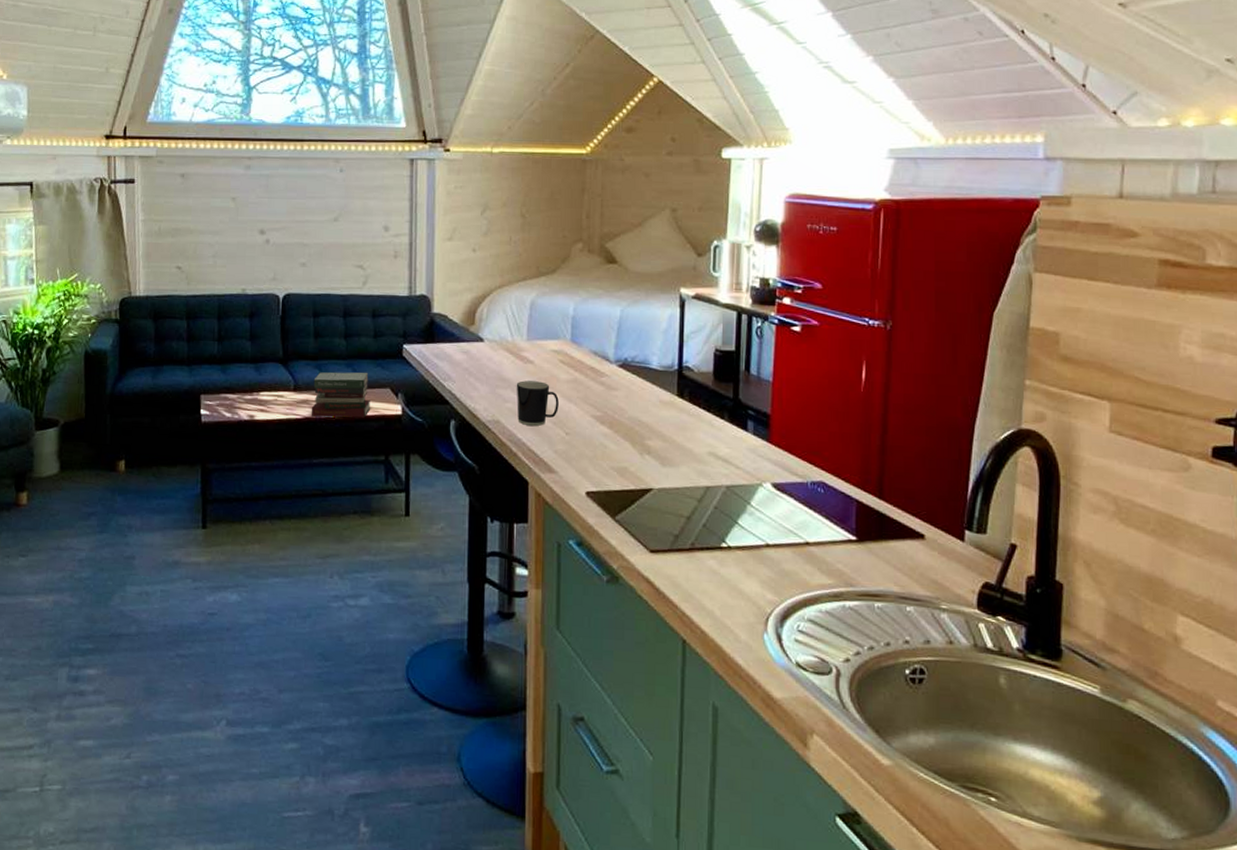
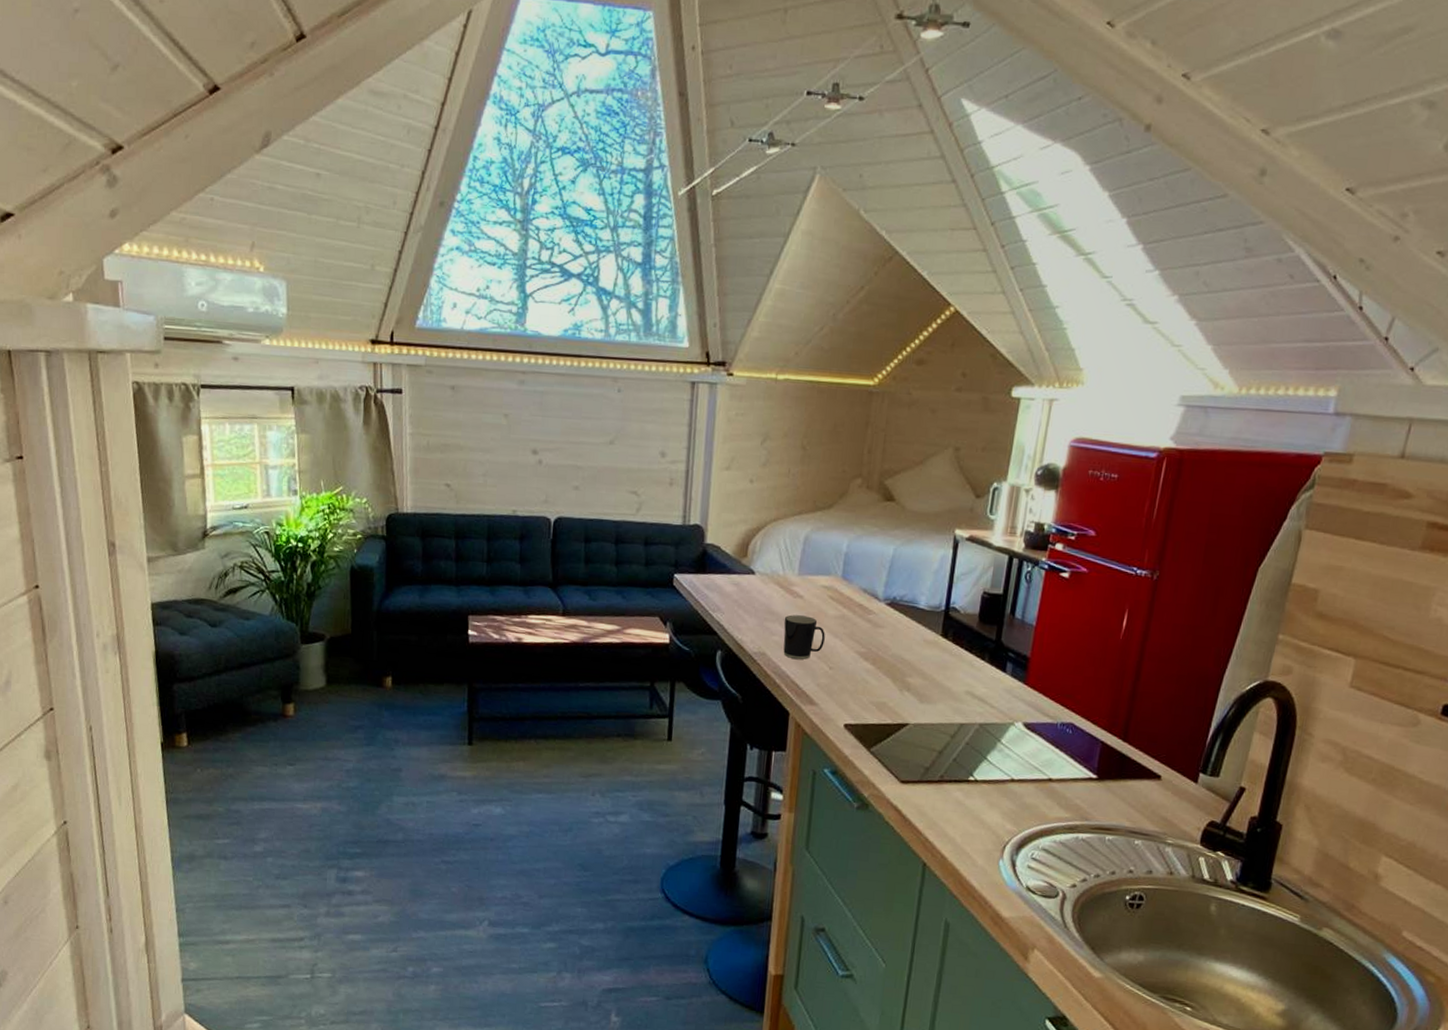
books: present [311,372,371,418] -> none [579,598,639,645]

